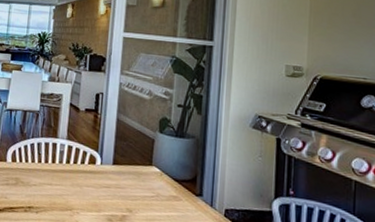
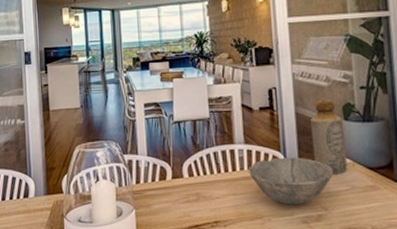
bowl: none [65,156,142,204] -> present [247,157,333,205]
bottle: none [127,110,158,181] -> present [311,99,347,174]

